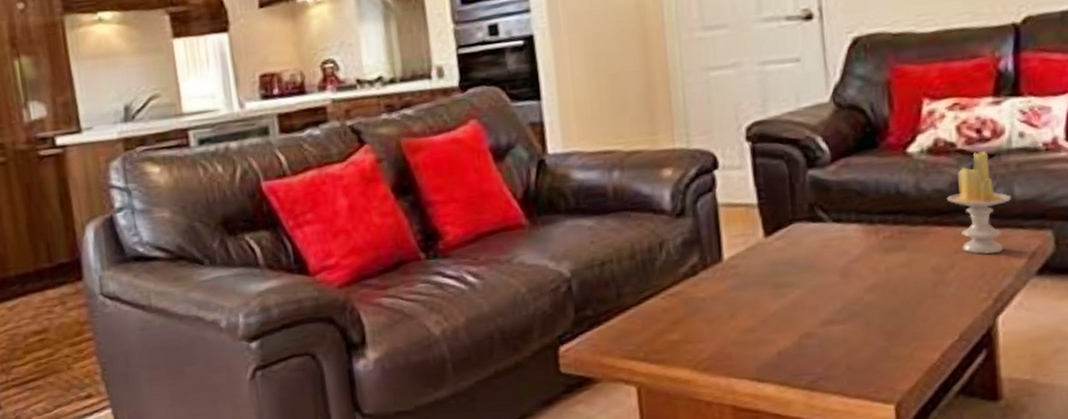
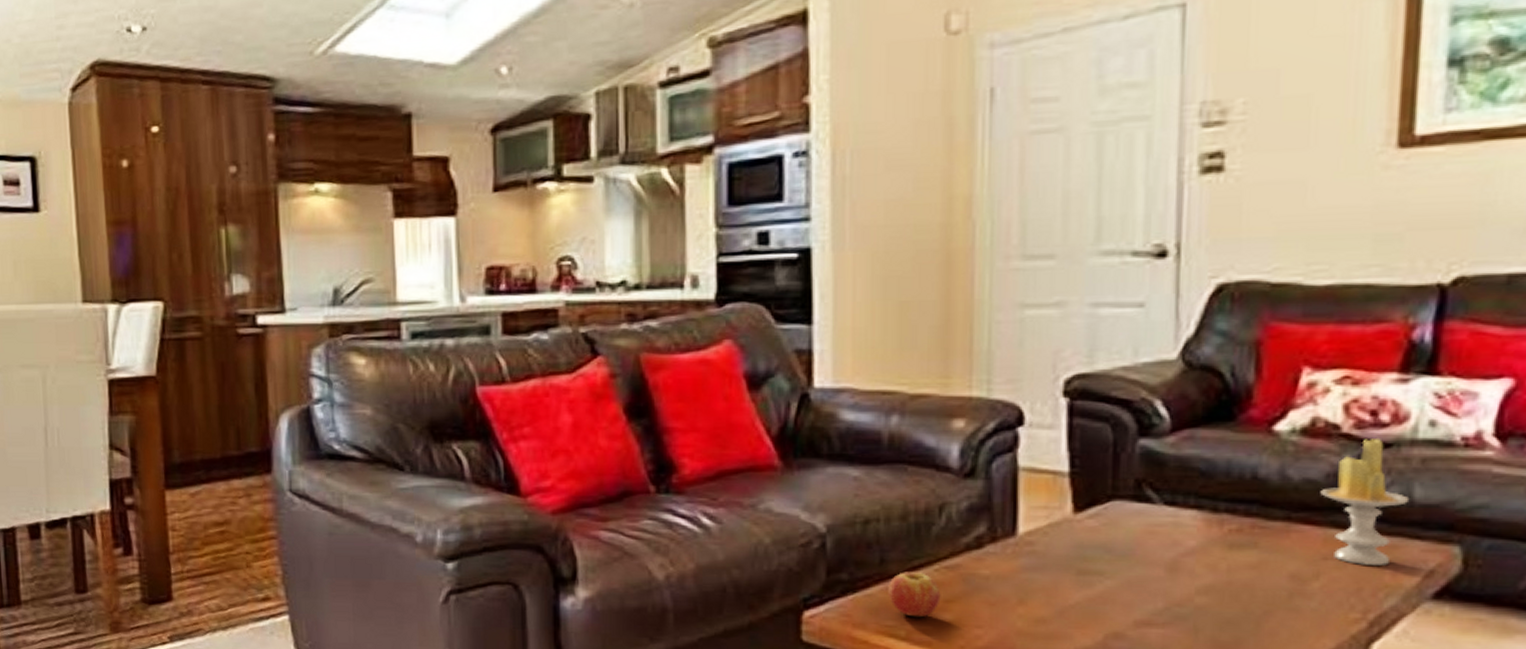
fruit: none [626,301,669,340] -> present [888,572,941,618]

